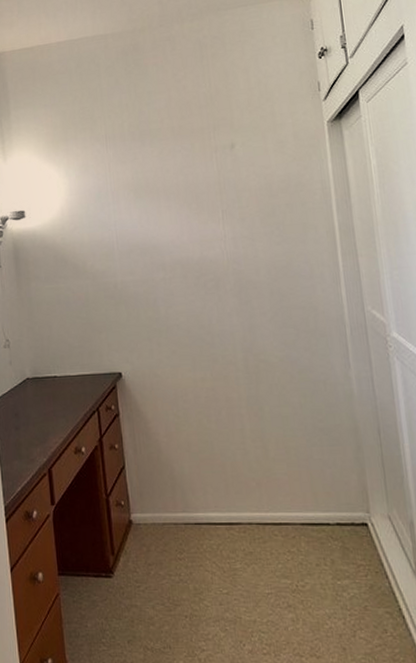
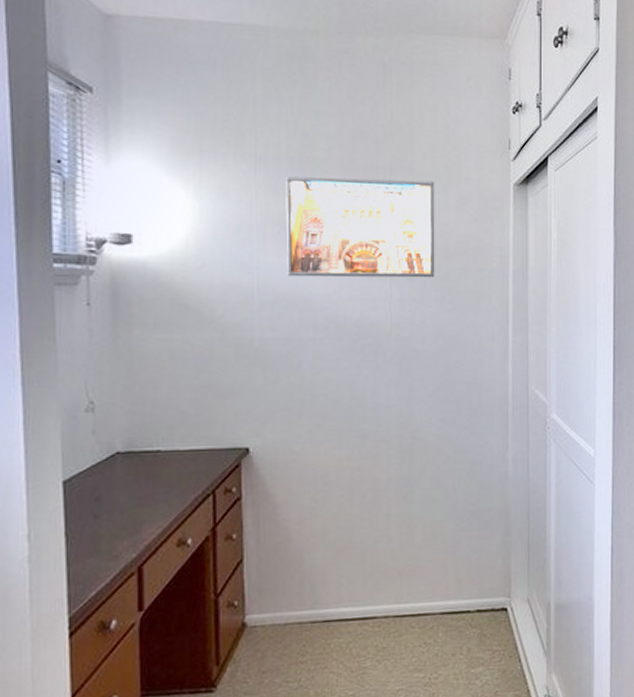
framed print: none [130,132,262,229] -> present [286,176,435,278]

